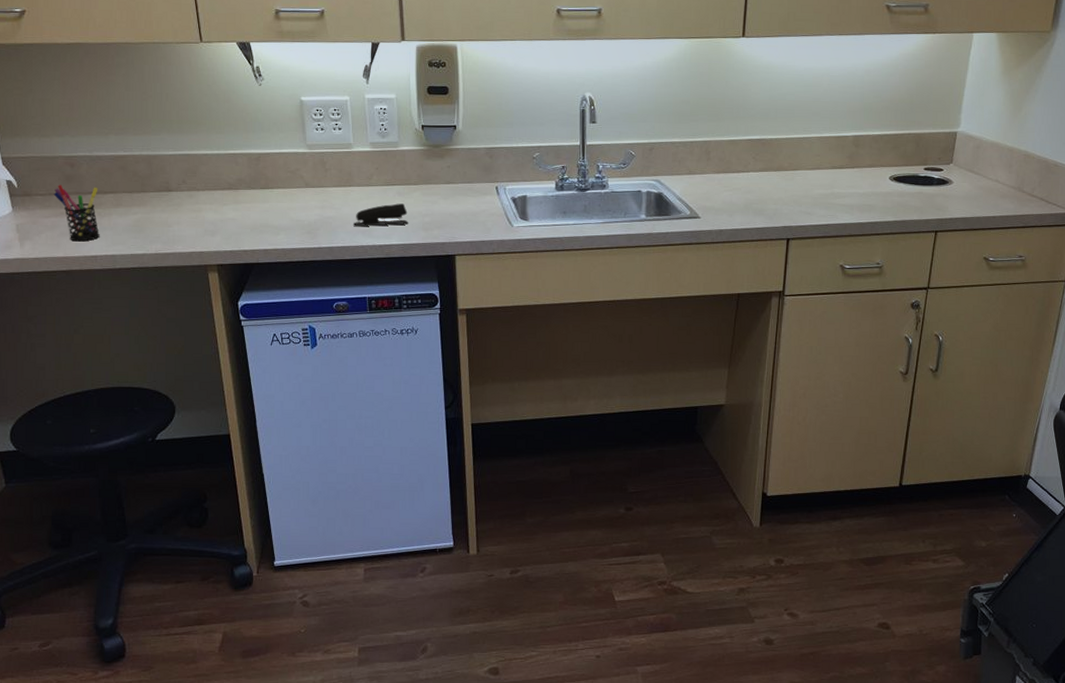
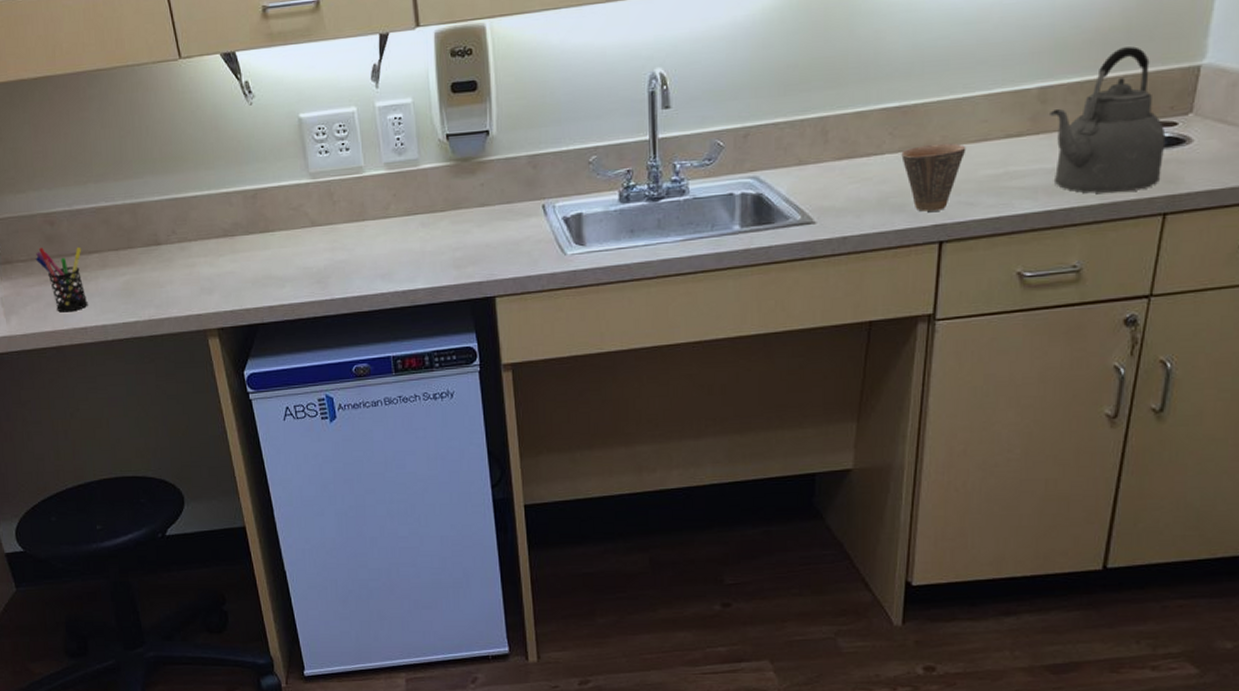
stapler: present [353,203,409,226] -> none [370,236,436,269]
cup: none [761,168,806,216] -> present [901,142,966,212]
kettle: none [860,114,936,215] -> present [1048,46,1166,194]

